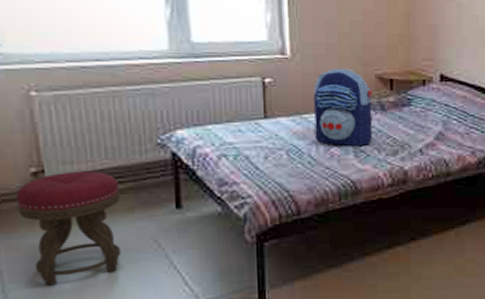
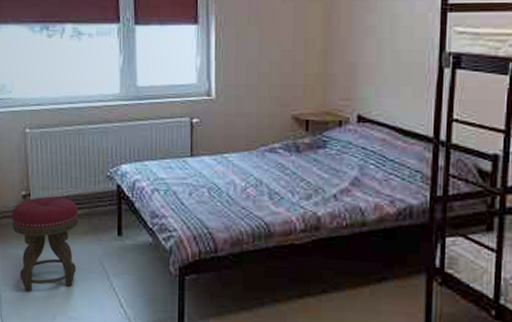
backpack: present [313,68,373,147] -> none [233,108,288,189]

